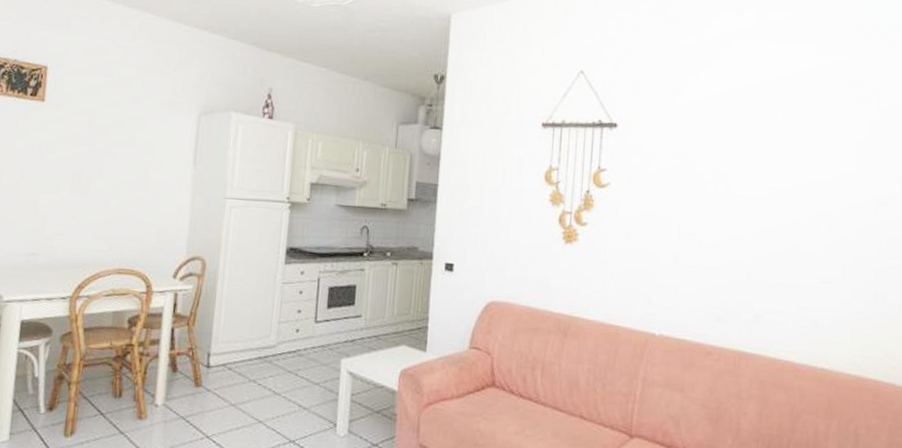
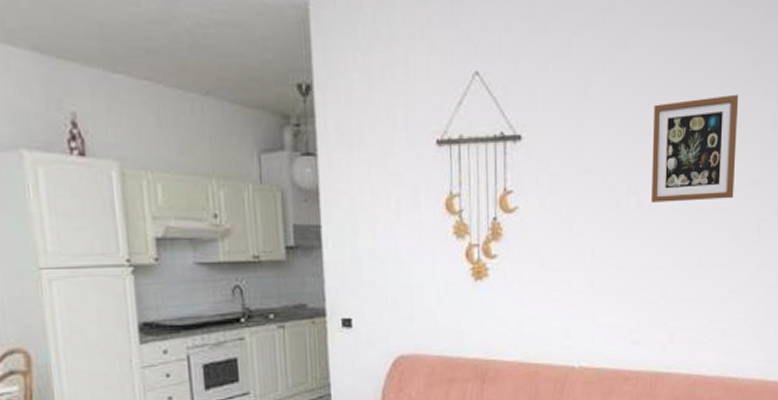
picture frame: none [739,99,832,193] -> present [650,94,739,202]

